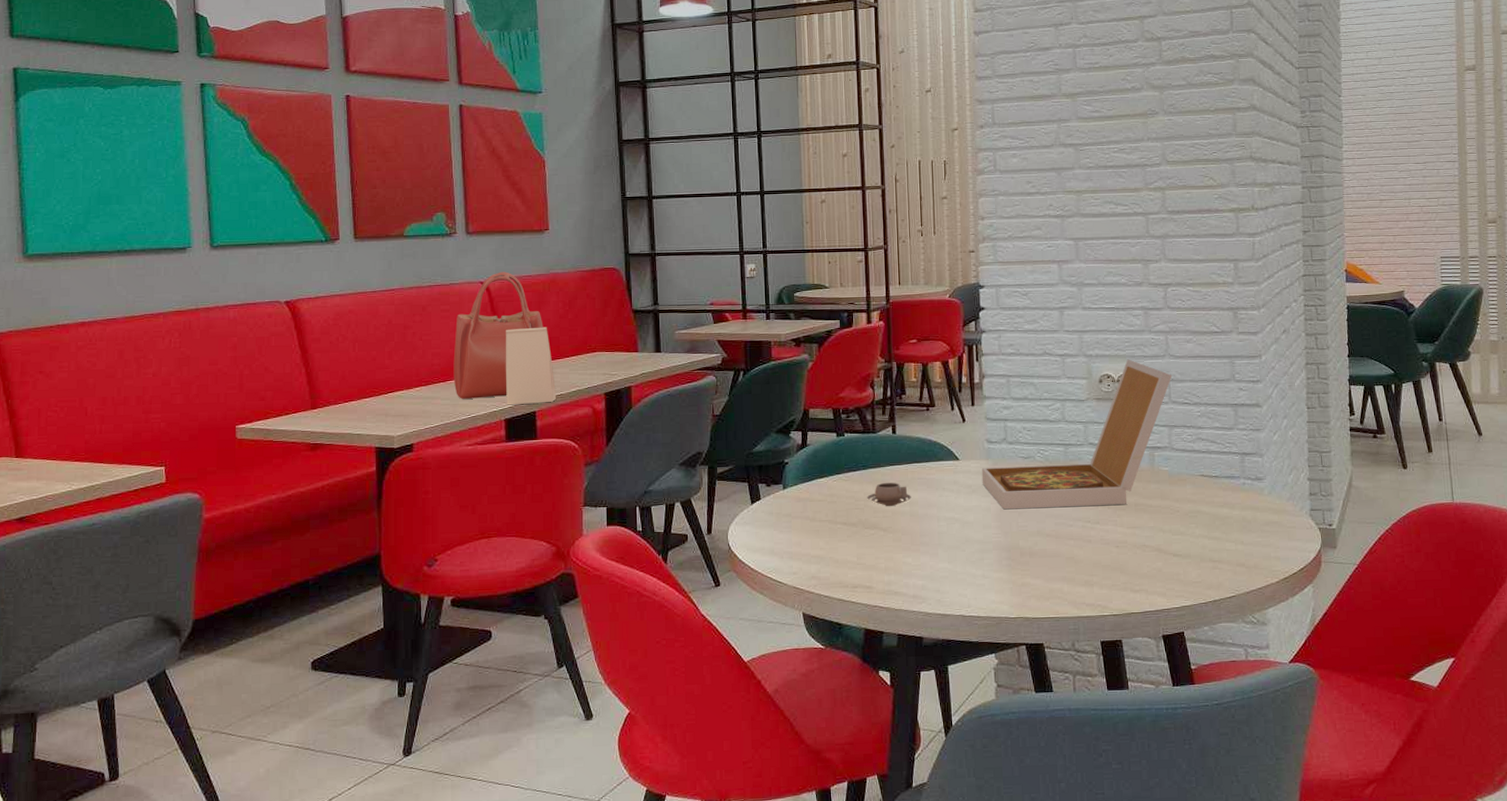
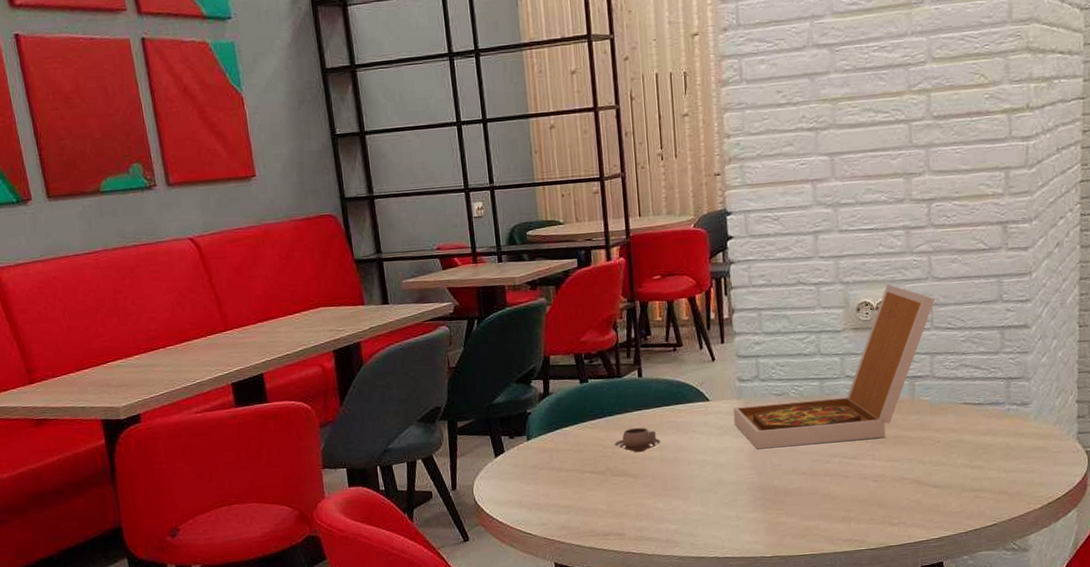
handbag: present [453,272,544,399] -> none [168,225,262,365]
paper bag: present [505,327,556,406] -> none [222,283,283,369]

